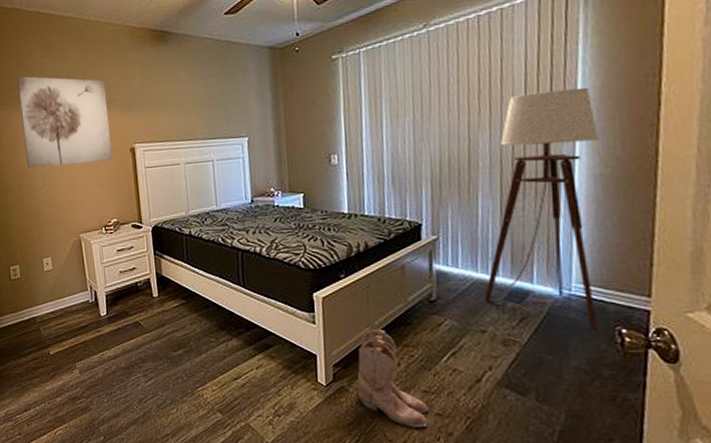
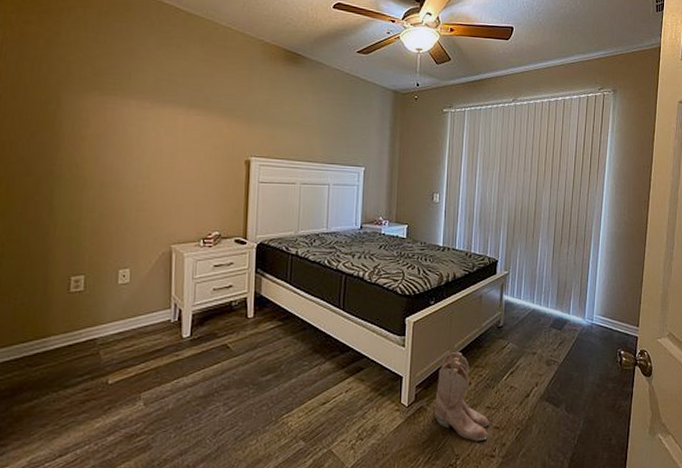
wall art: present [17,76,113,169] -> none [118,63,228,171]
floor lamp: present [477,87,599,330] -> none [533,166,616,352]

